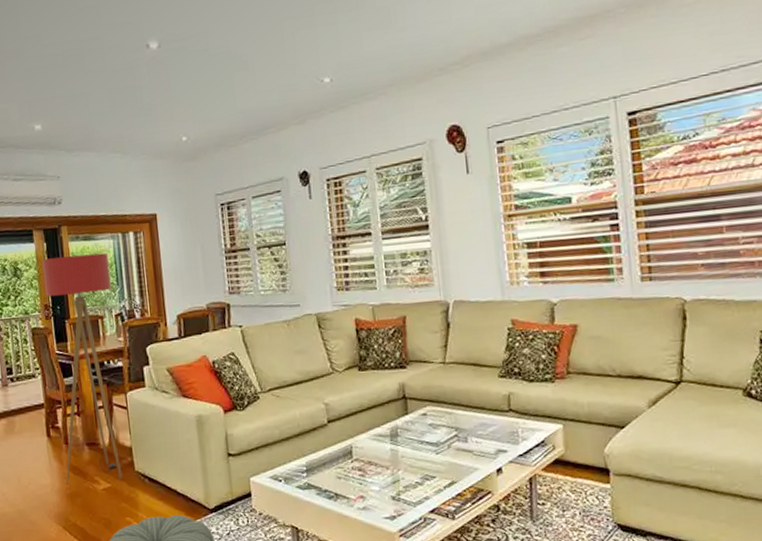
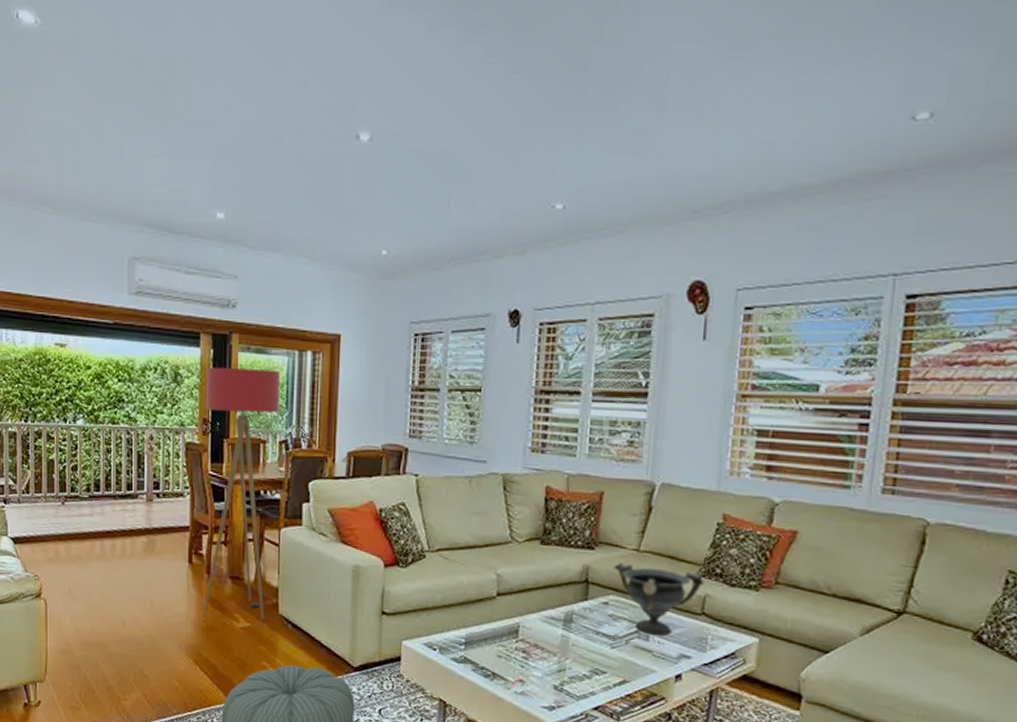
decorative bowl: none [425,374,507,436] -> present [613,562,705,636]

